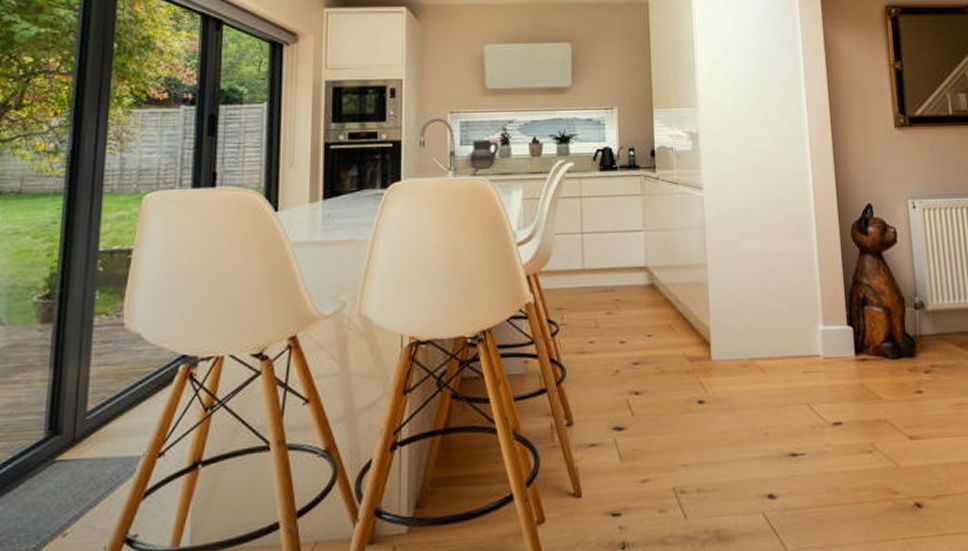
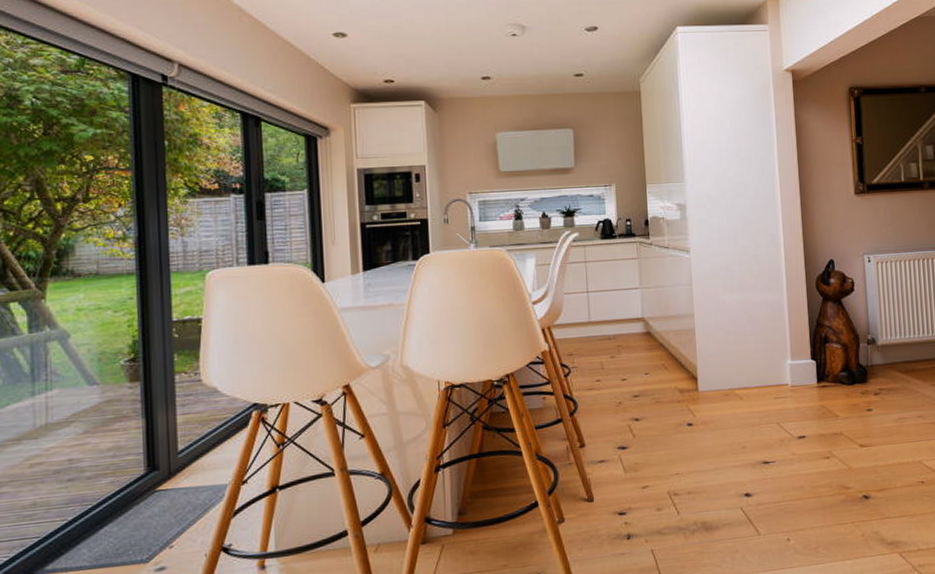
ceramic jug: present [470,139,499,169] -> none [488,215,514,241]

